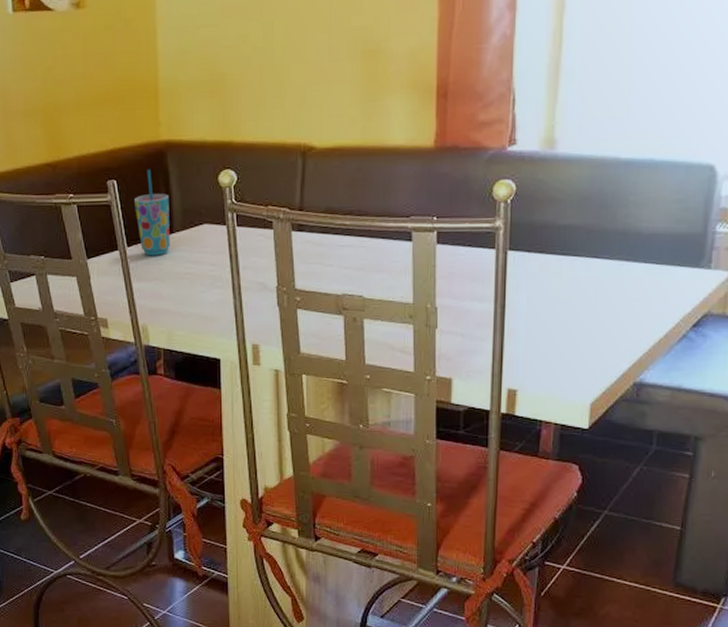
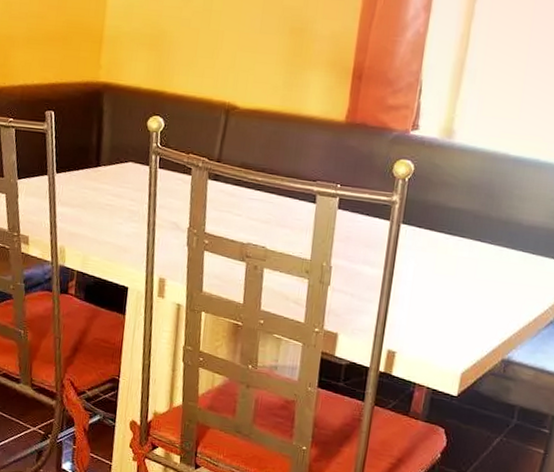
cup: present [133,169,170,256] -> none [67,105,101,186]

